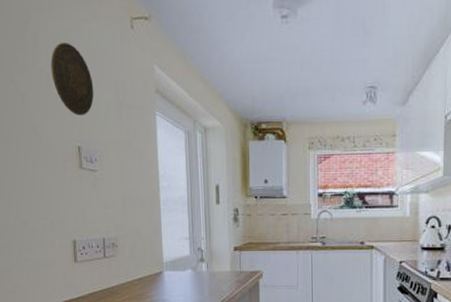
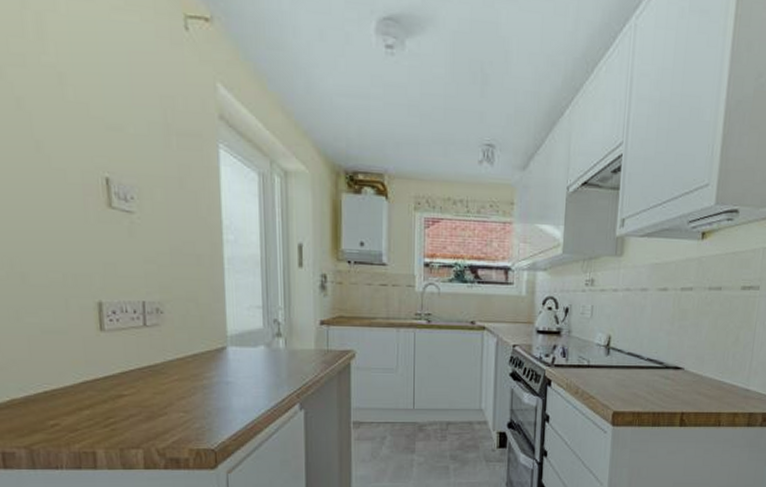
decorative plate: present [50,42,94,116] -> none [63,32,130,137]

